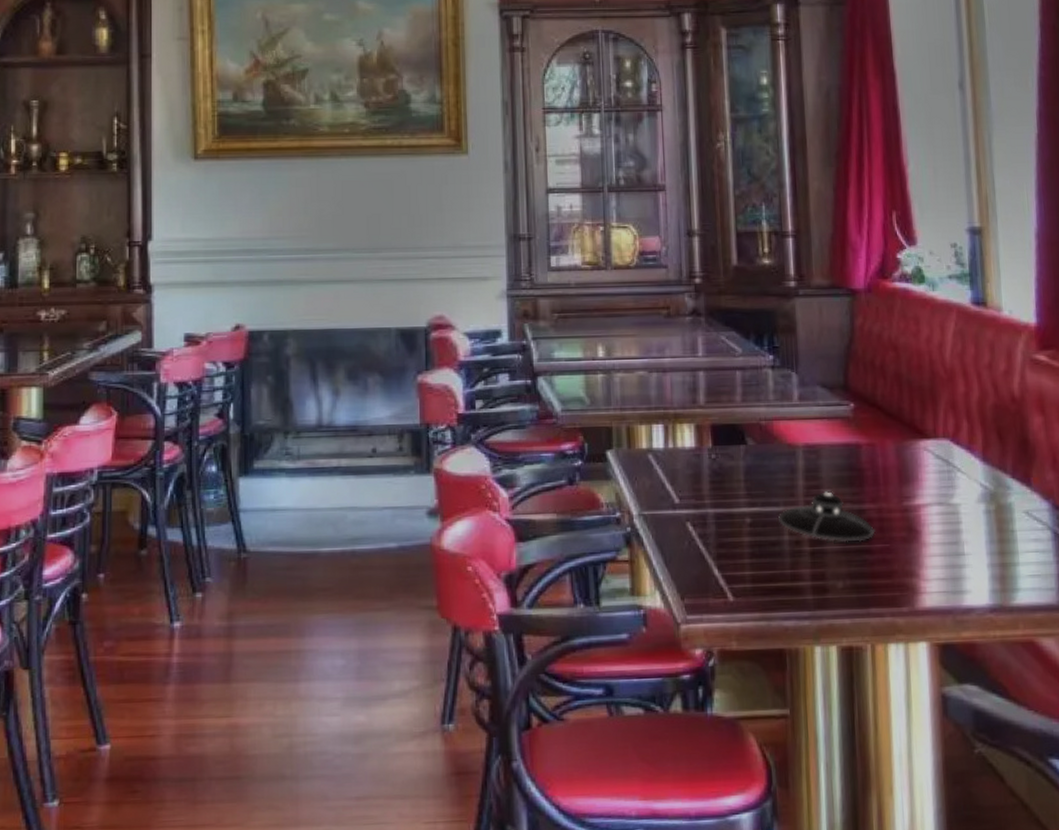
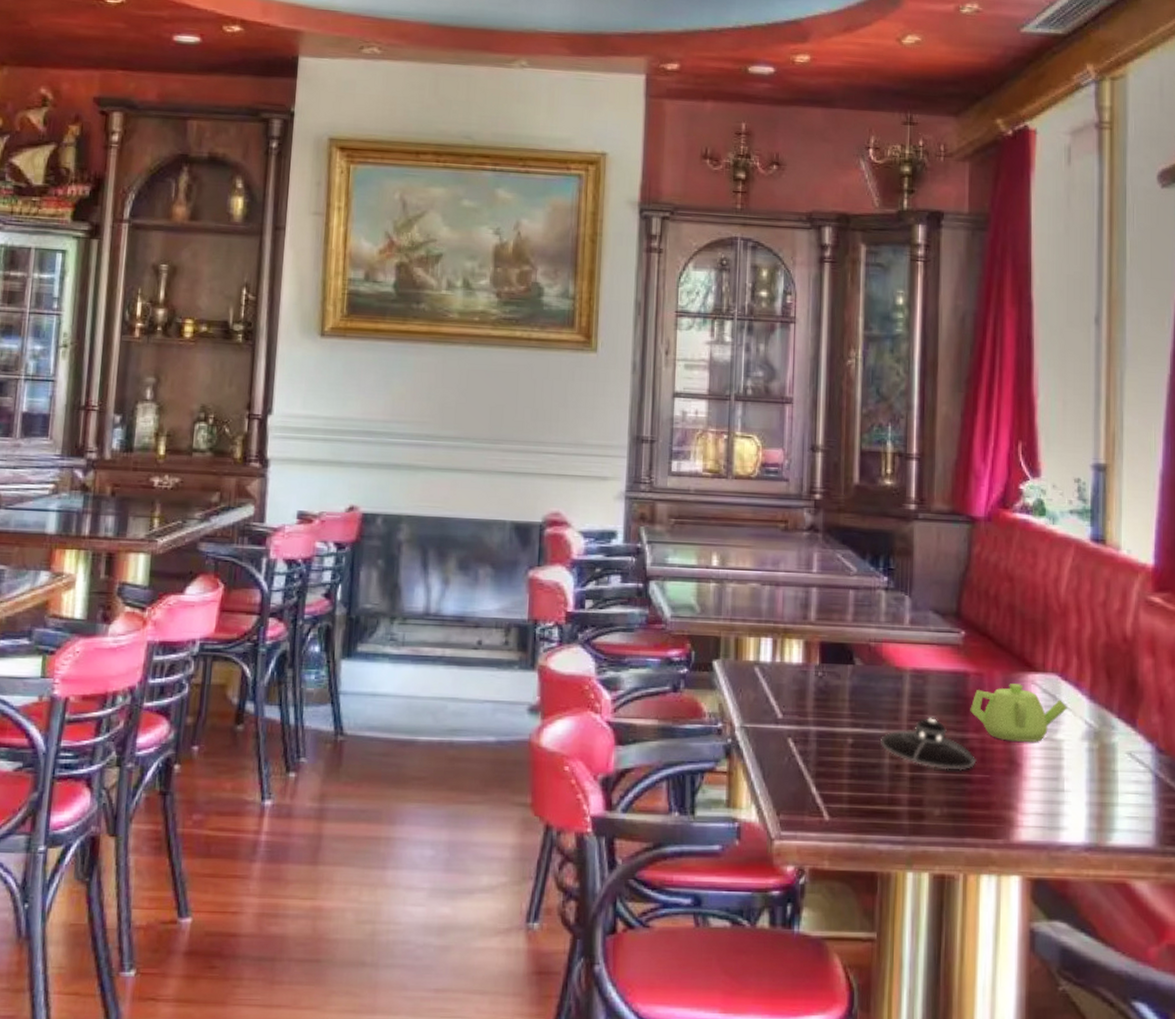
teapot: none [865,451,961,509] -> present [970,683,1067,742]

